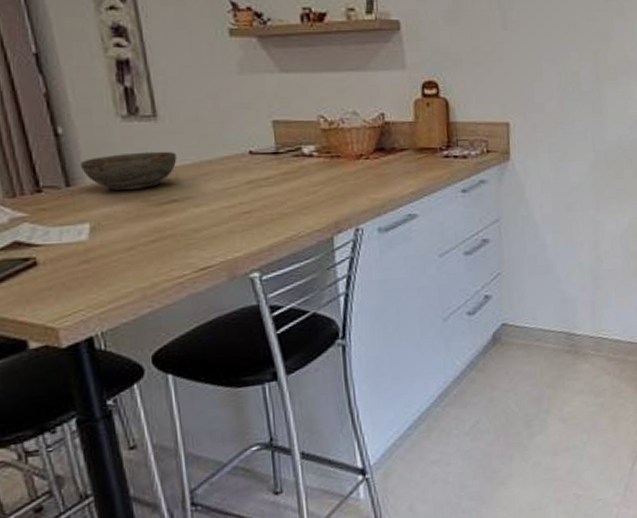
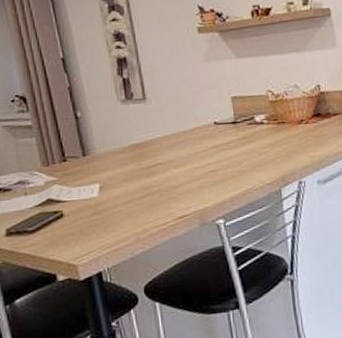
bowl: present [79,151,177,191] -> none [92,125,161,158]

